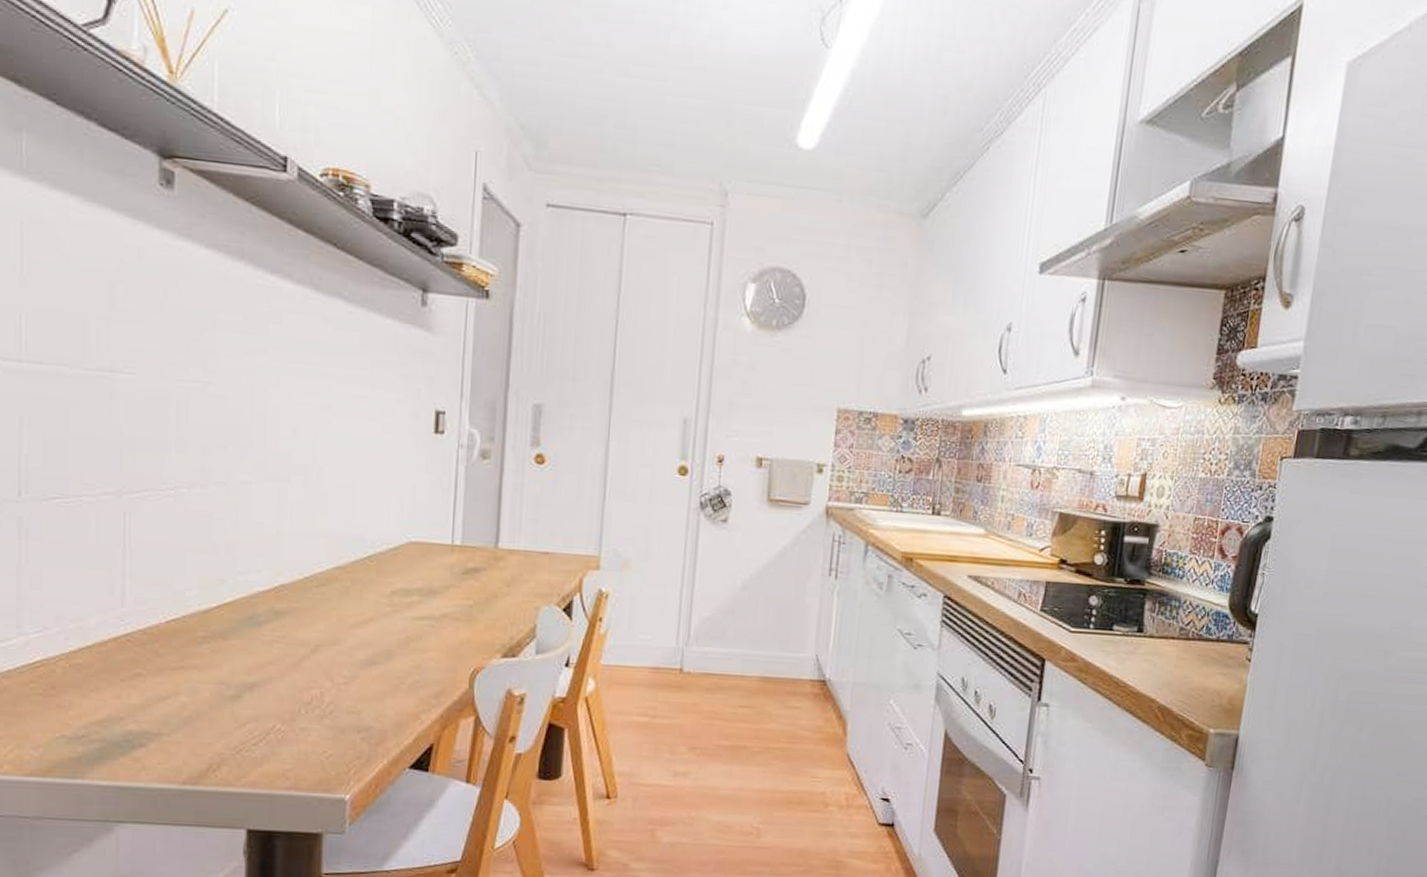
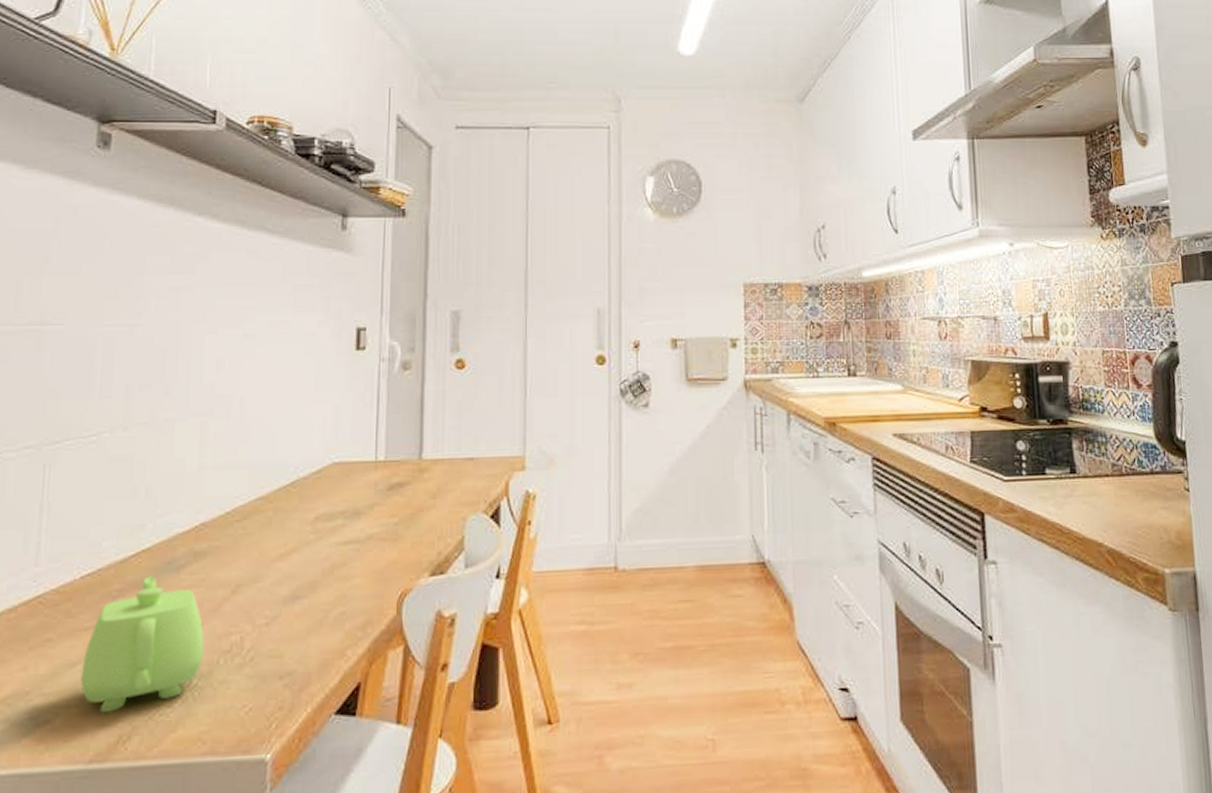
teapot: none [171,627,286,744] -> present [80,575,204,713]

